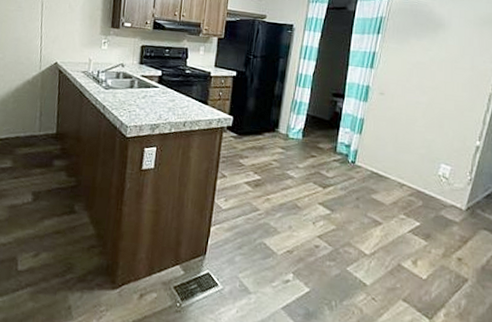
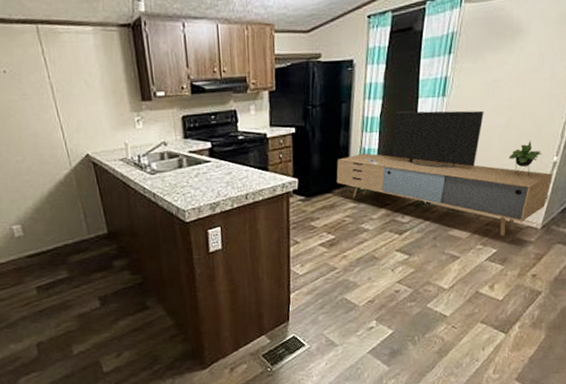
media console: none [267,74,476,210] -> present [336,110,553,236]

